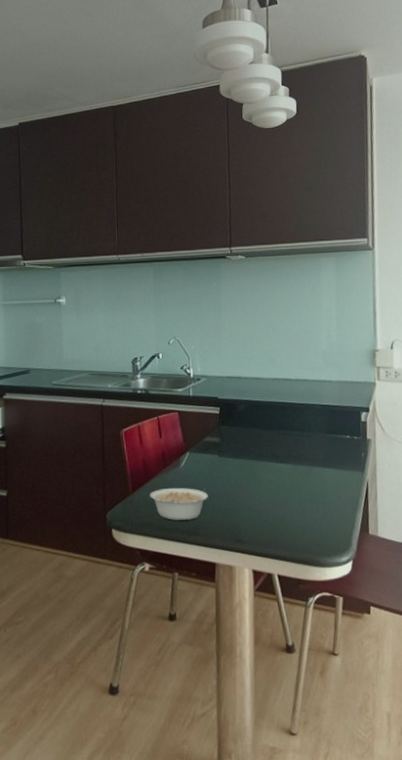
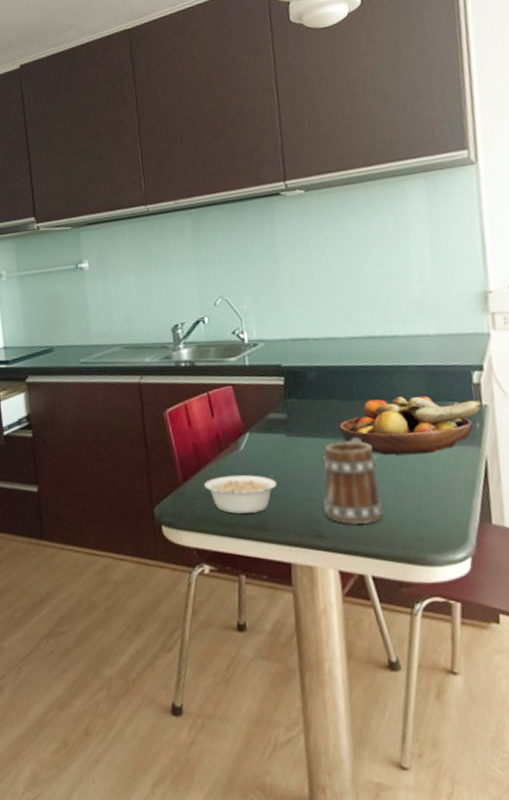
mug: none [243,460,289,533] -> present [322,437,383,525]
fruit bowl: none [259,428,367,476] -> present [338,395,483,455]

